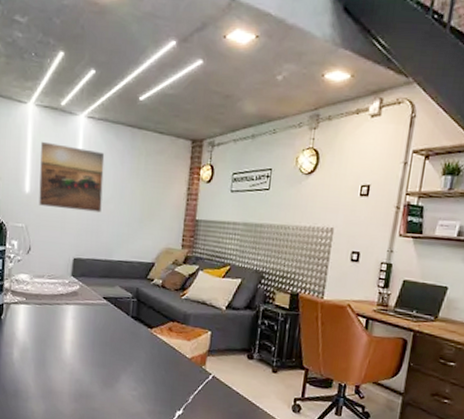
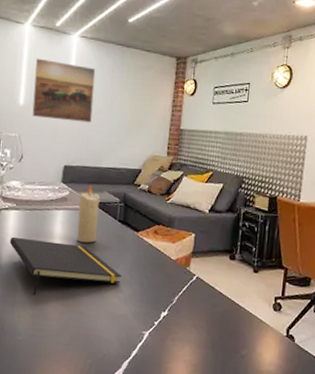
notepad: none [20,331,136,392] -> present [9,236,123,296]
candle: none [88,278,112,340] -> present [76,184,100,243]

